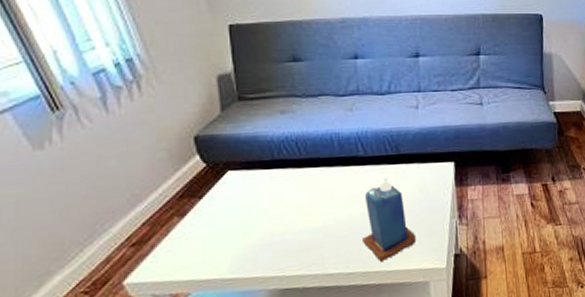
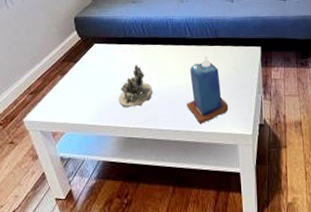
succulent planter: none [268,194,315,252] -> present [118,64,152,108]

